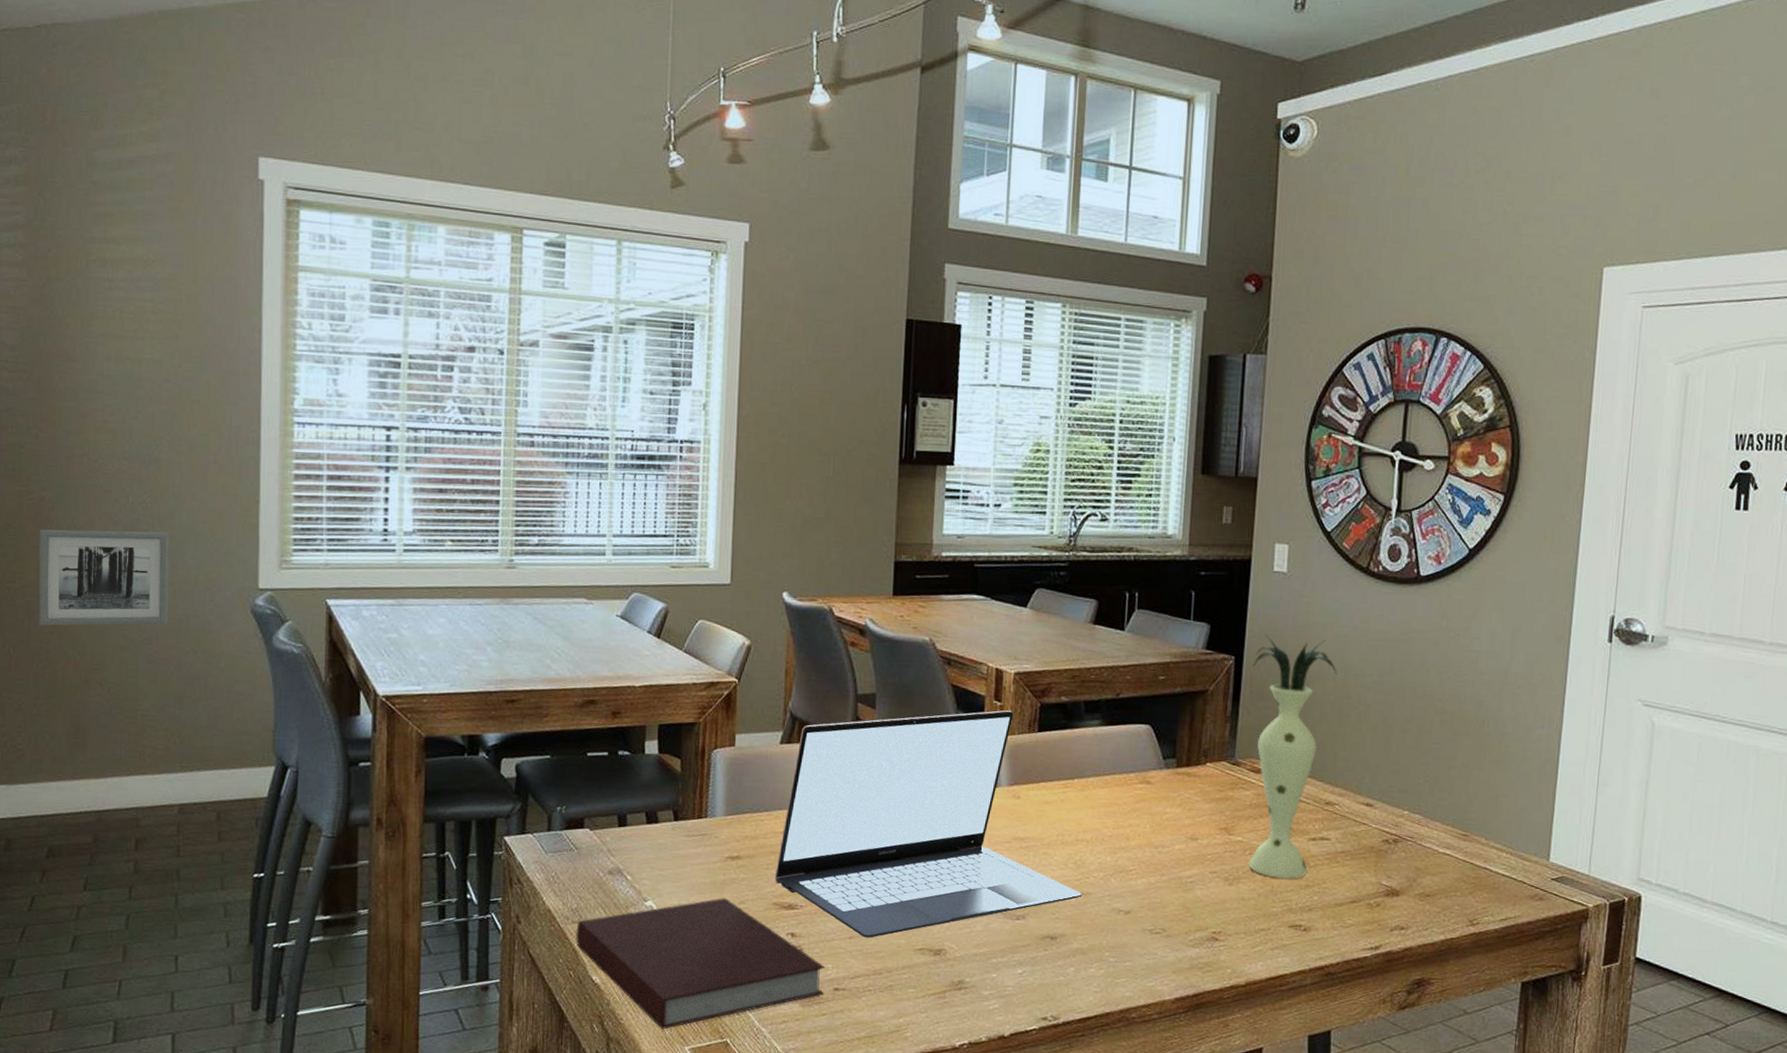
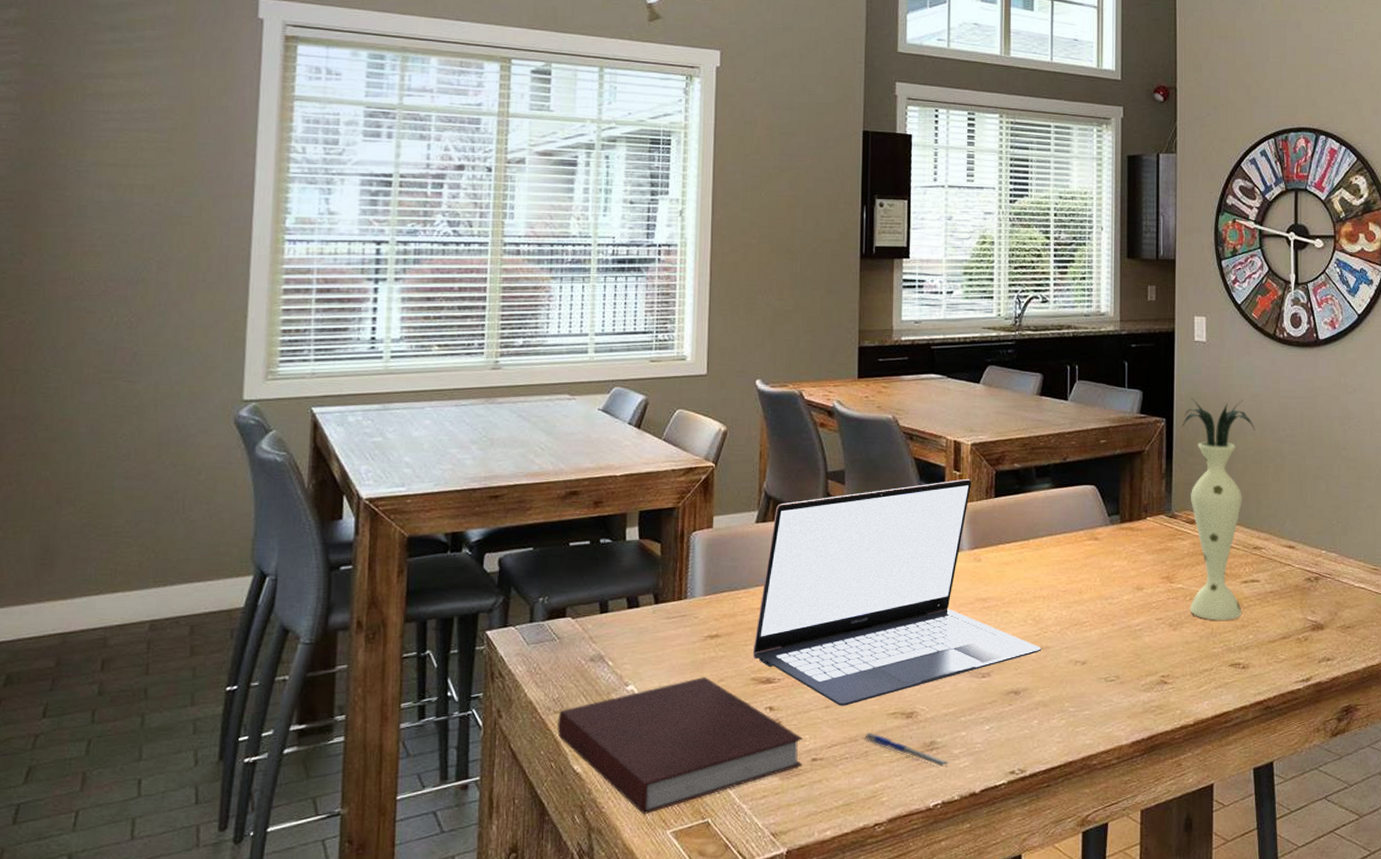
wall art: present [39,529,169,626] -> none [11,349,153,447]
pen: none [889,967,977,1008] -> present [864,733,948,768]

